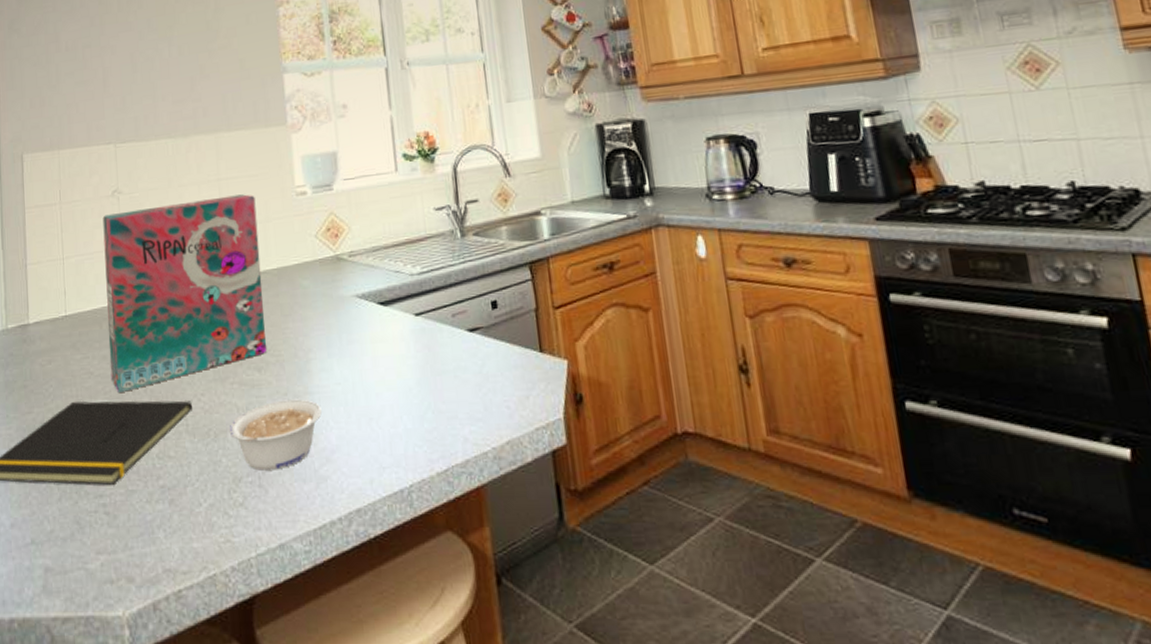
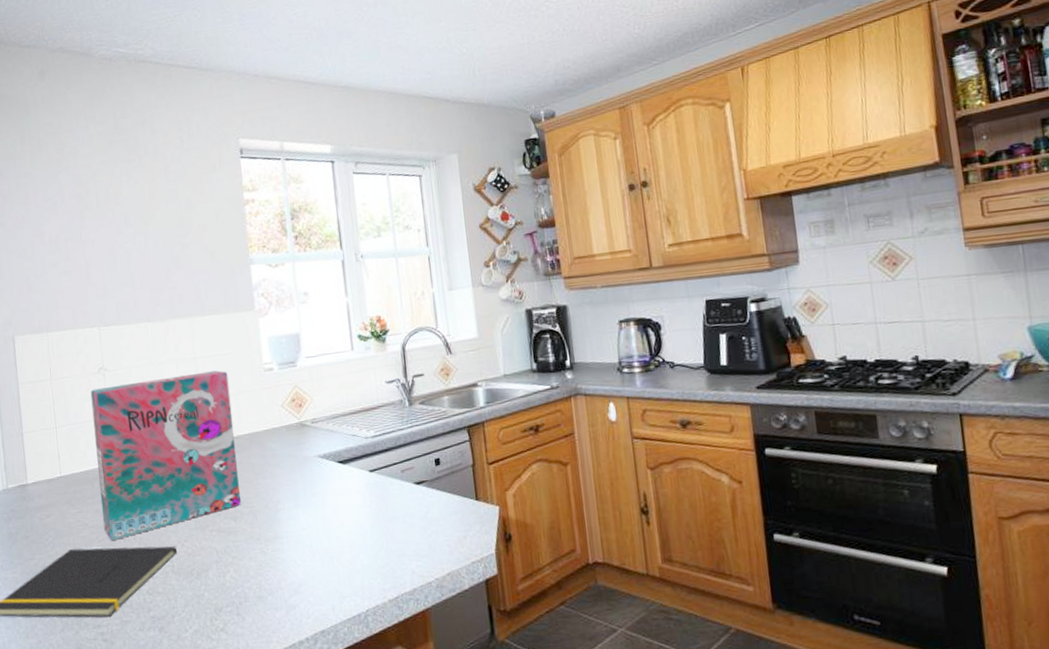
legume: present [229,399,322,471] -> none [209,542,290,602]

